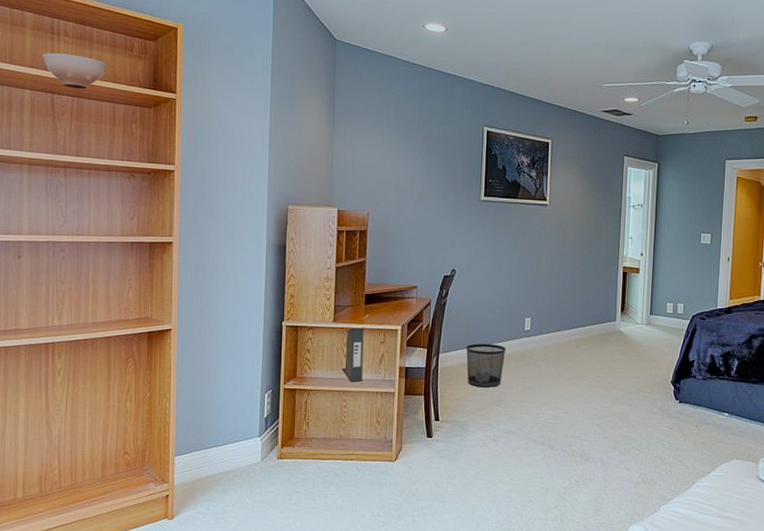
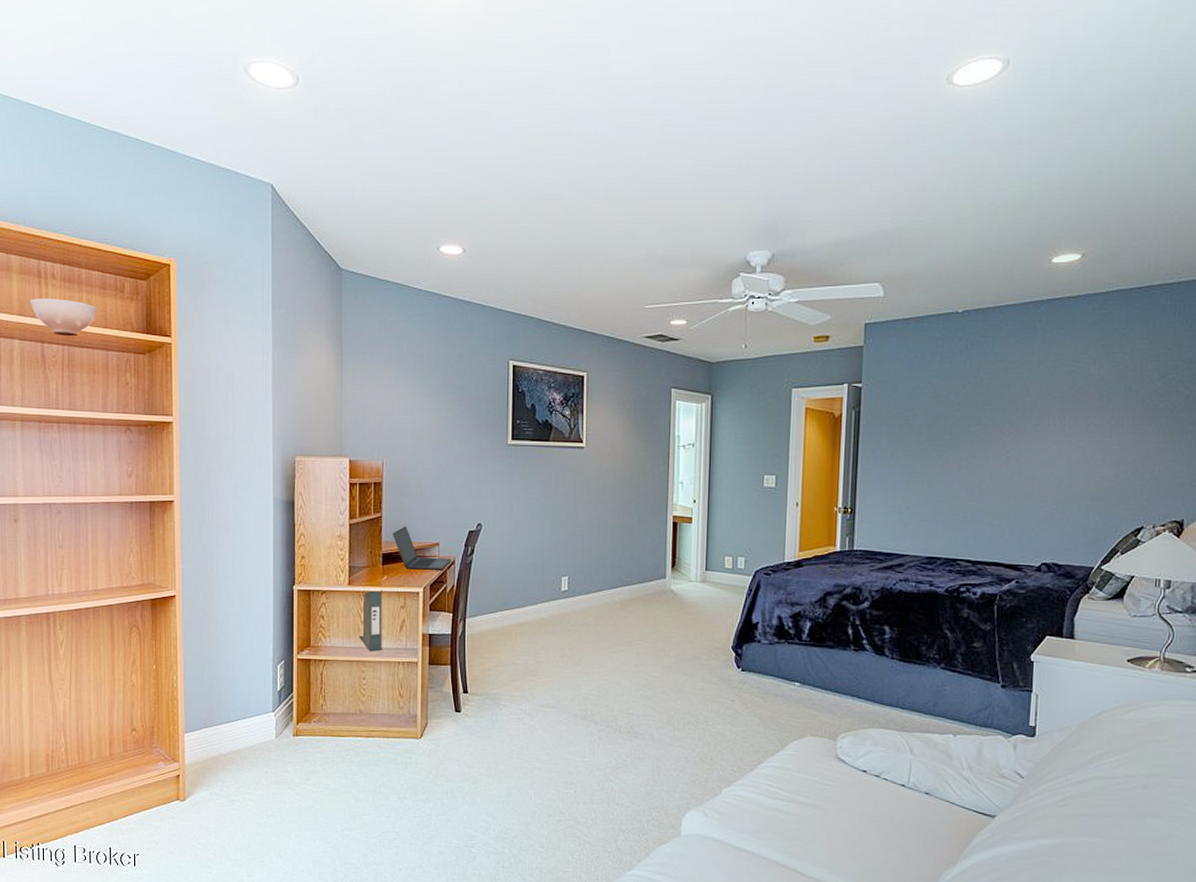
laptop: none [374,270,428,310] -> present [392,526,452,570]
waste bin: present [466,343,506,388] -> none [496,606,541,656]

